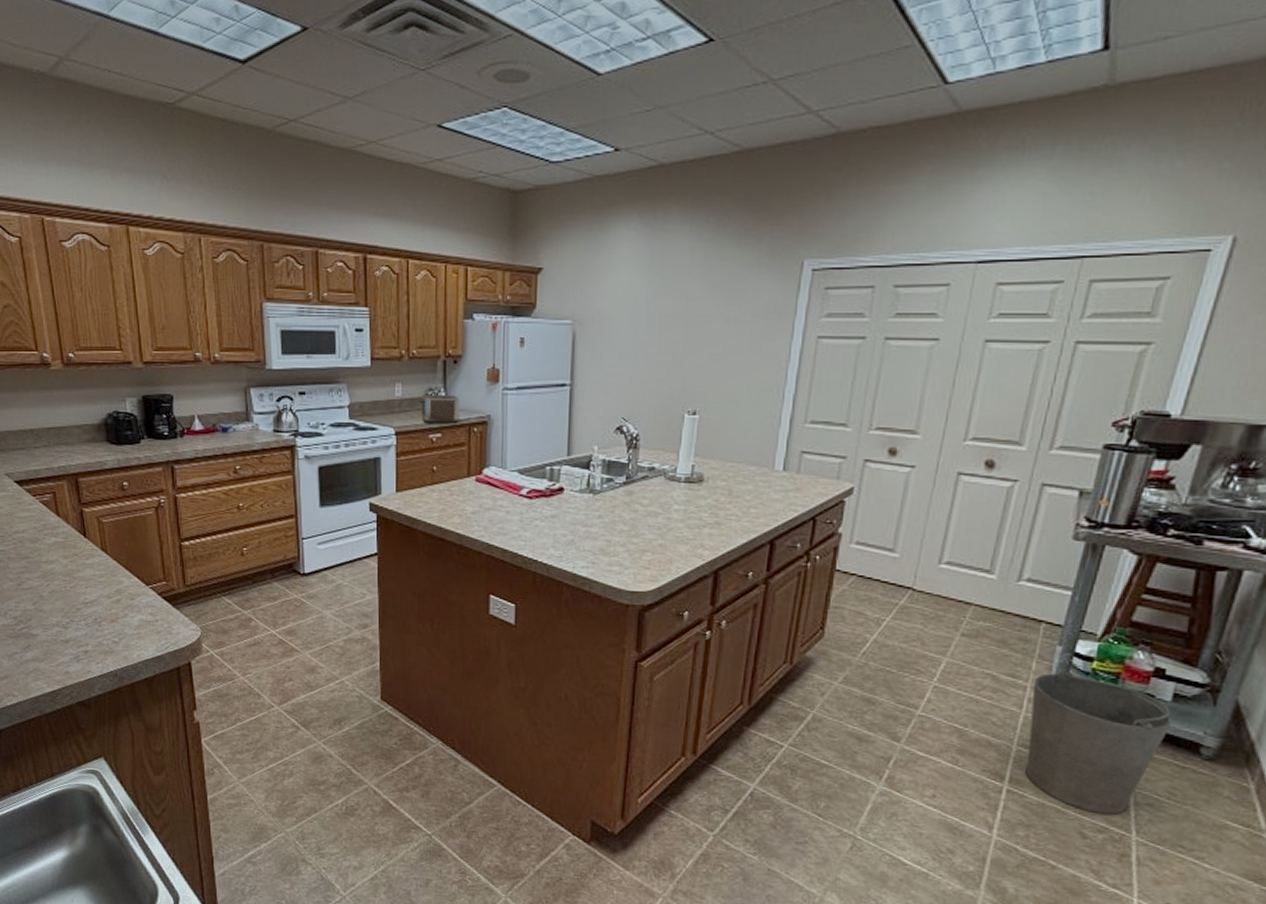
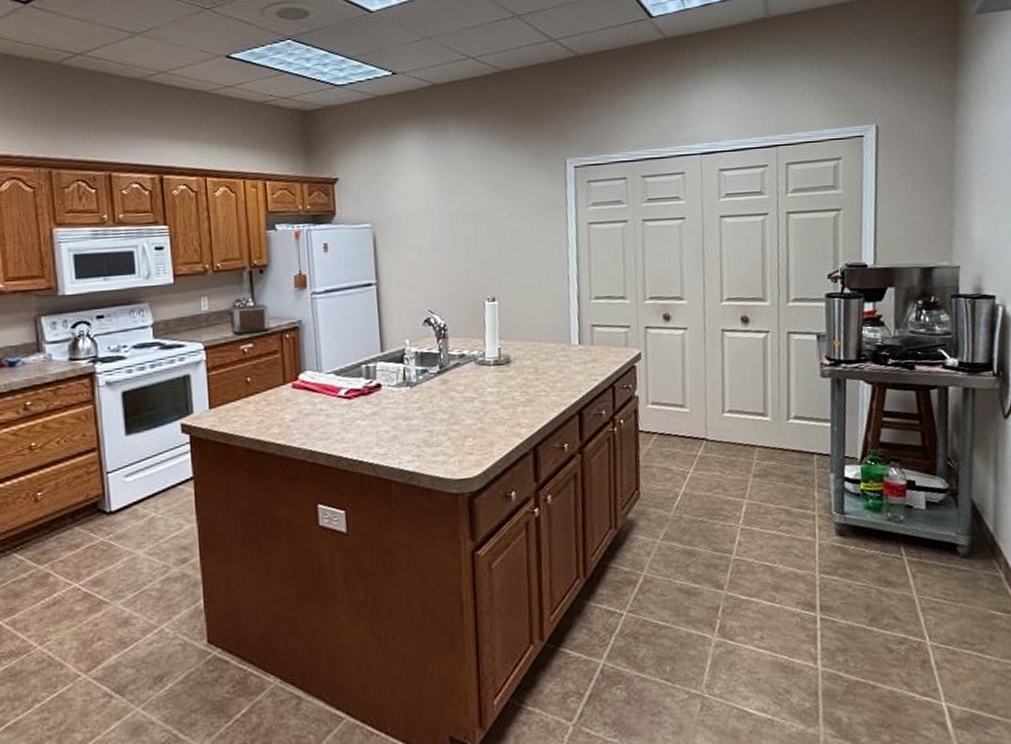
bucket: present [1025,669,1172,816] -> none [819,494,931,626]

